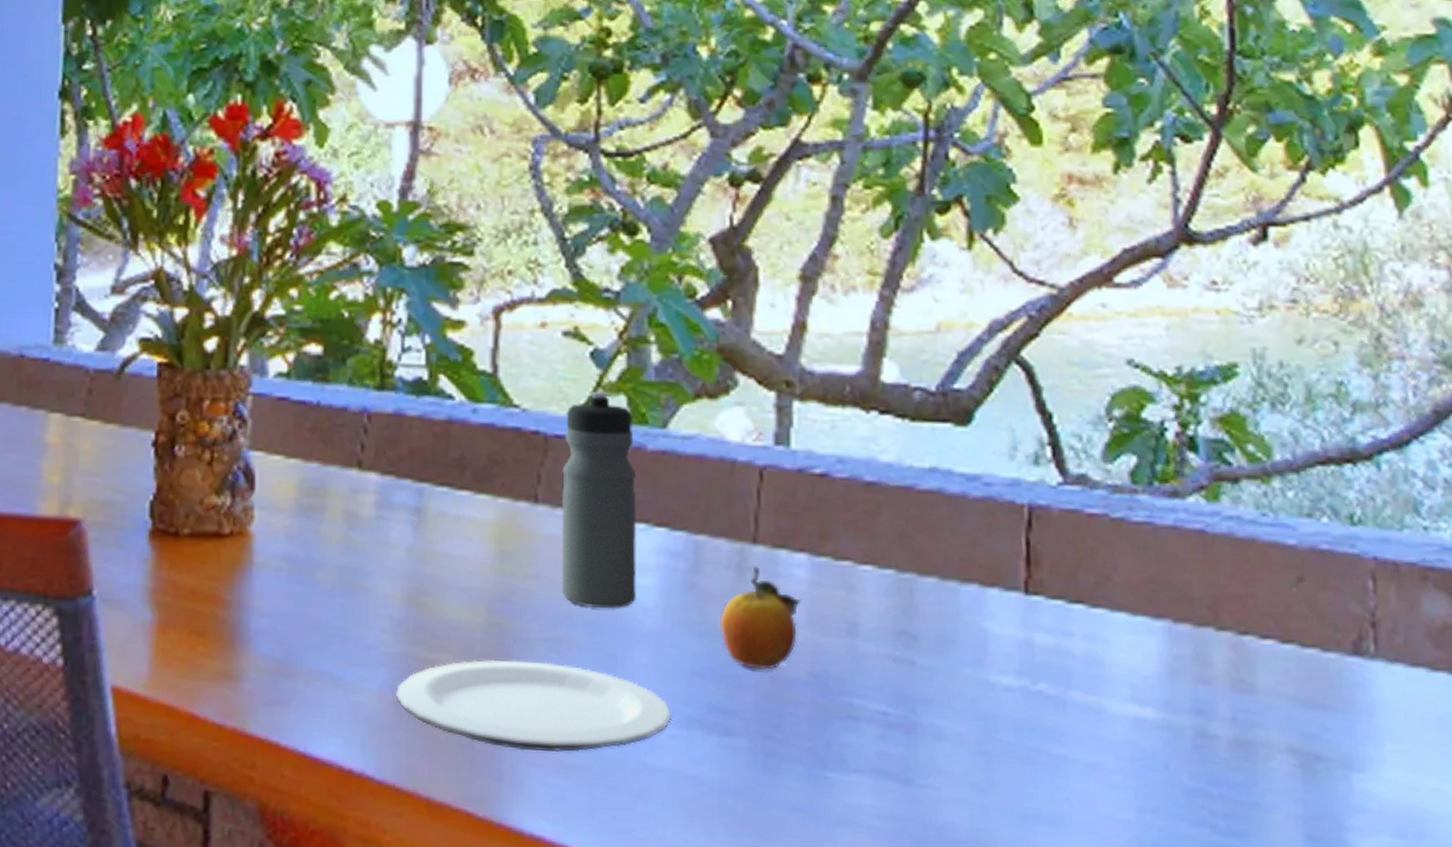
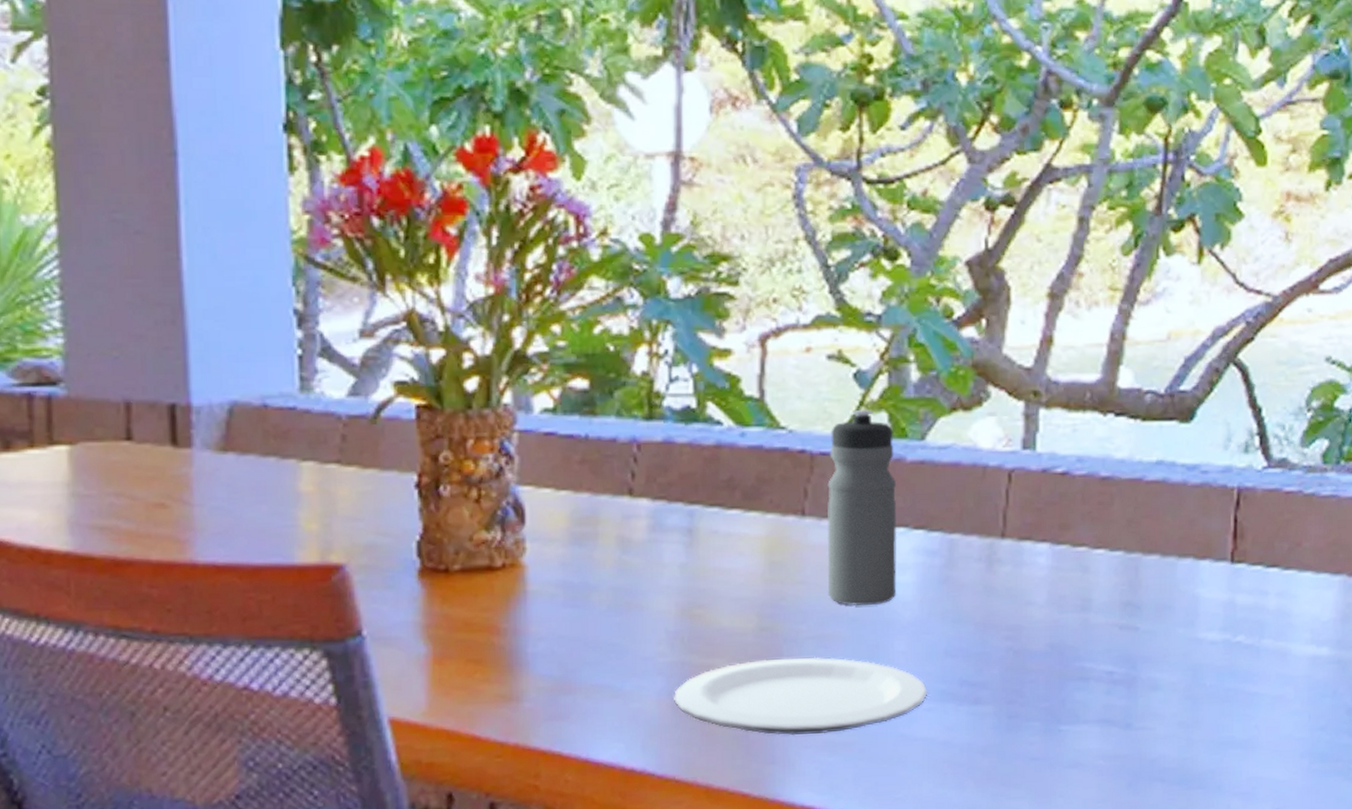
fruit: present [720,566,802,670] -> none [971,558,1043,646]

